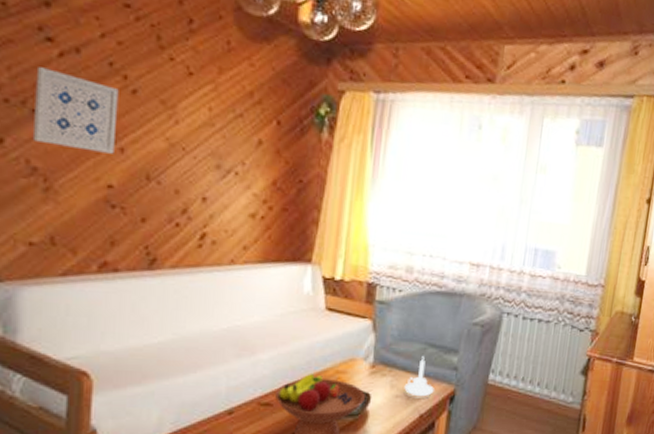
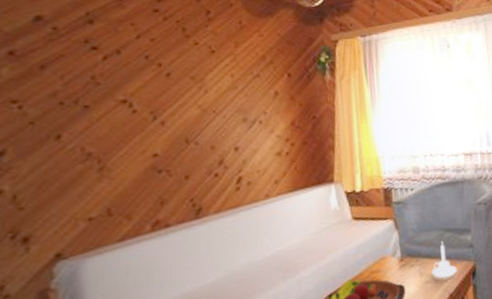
wall art: present [32,67,119,154] -> none [85,71,157,132]

